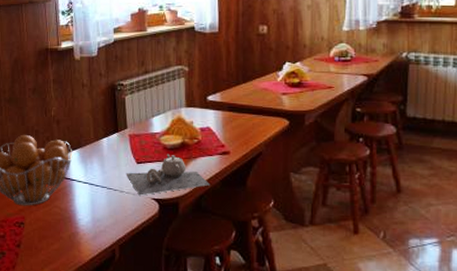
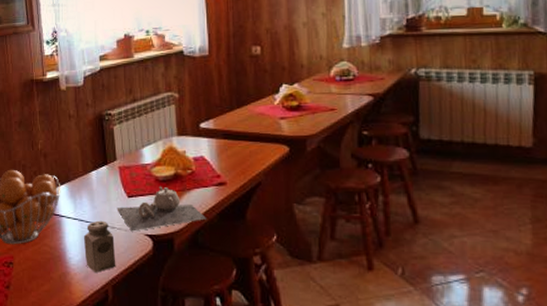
salt shaker: none [93,184,124,233] -> present [83,220,116,272]

